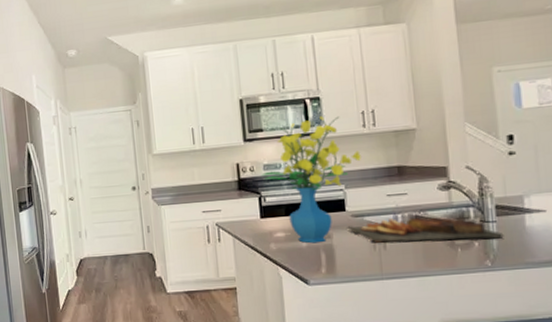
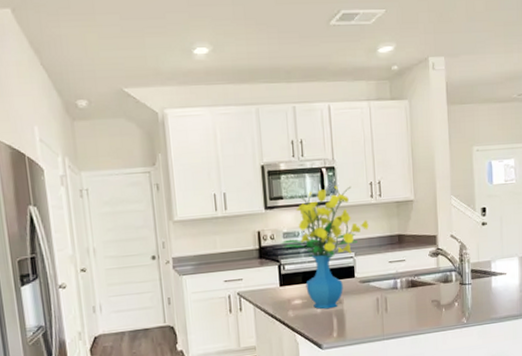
food platter: present [347,217,504,244] -> none [356,281,476,307]

